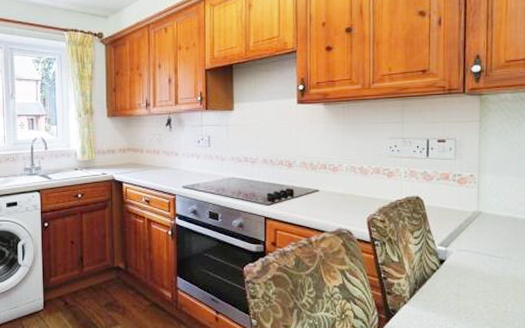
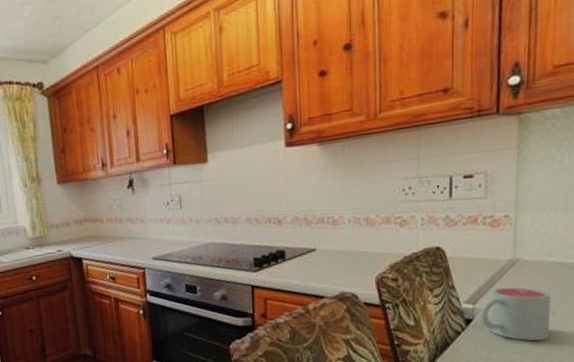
mug: none [451,235,507,283] -> present [479,287,551,341]

